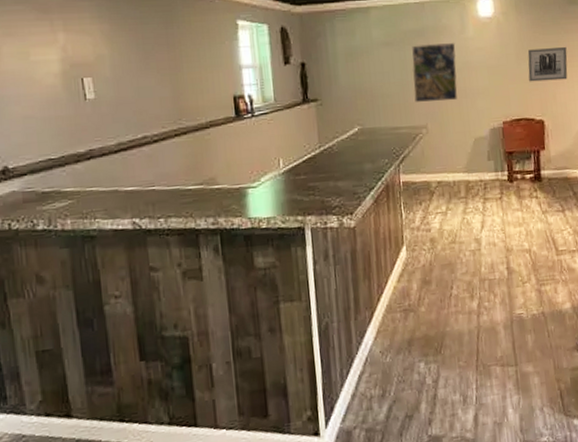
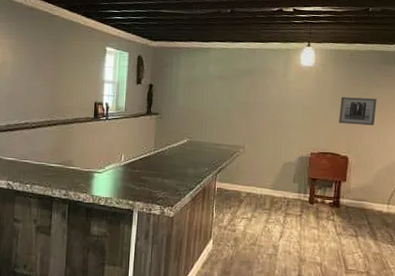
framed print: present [412,42,458,102] -> none [237,81,278,130]

